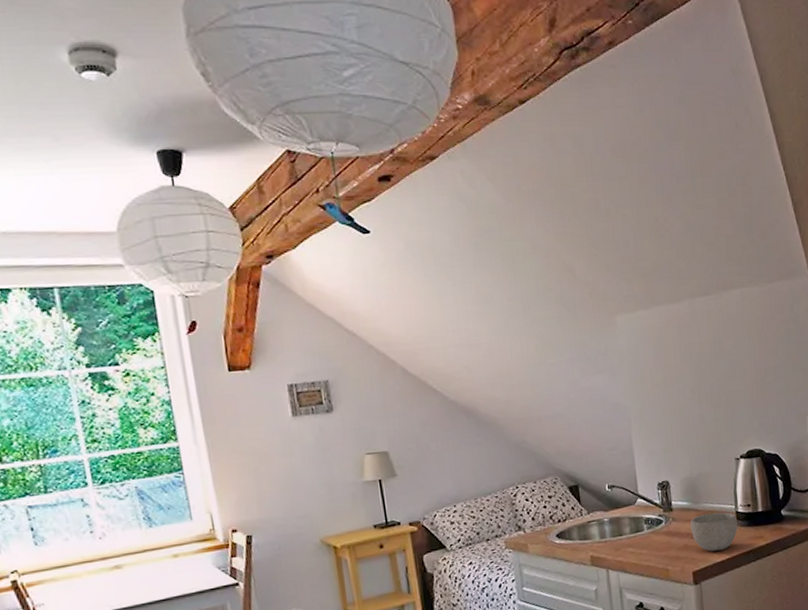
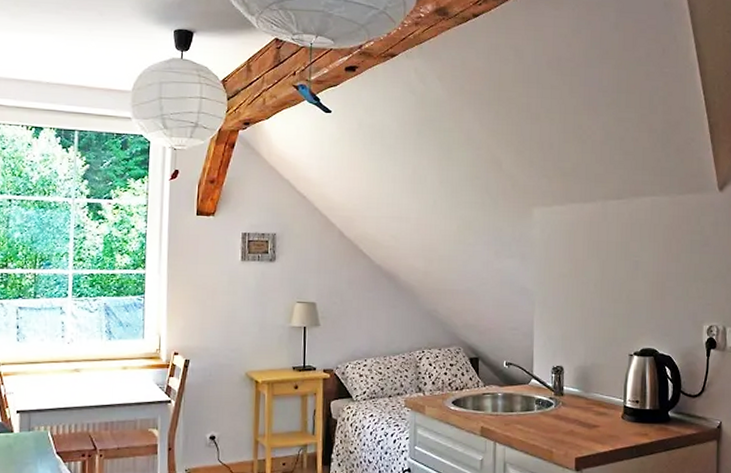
bowl: present [690,512,738,552] -> none [579,403,625,441]

